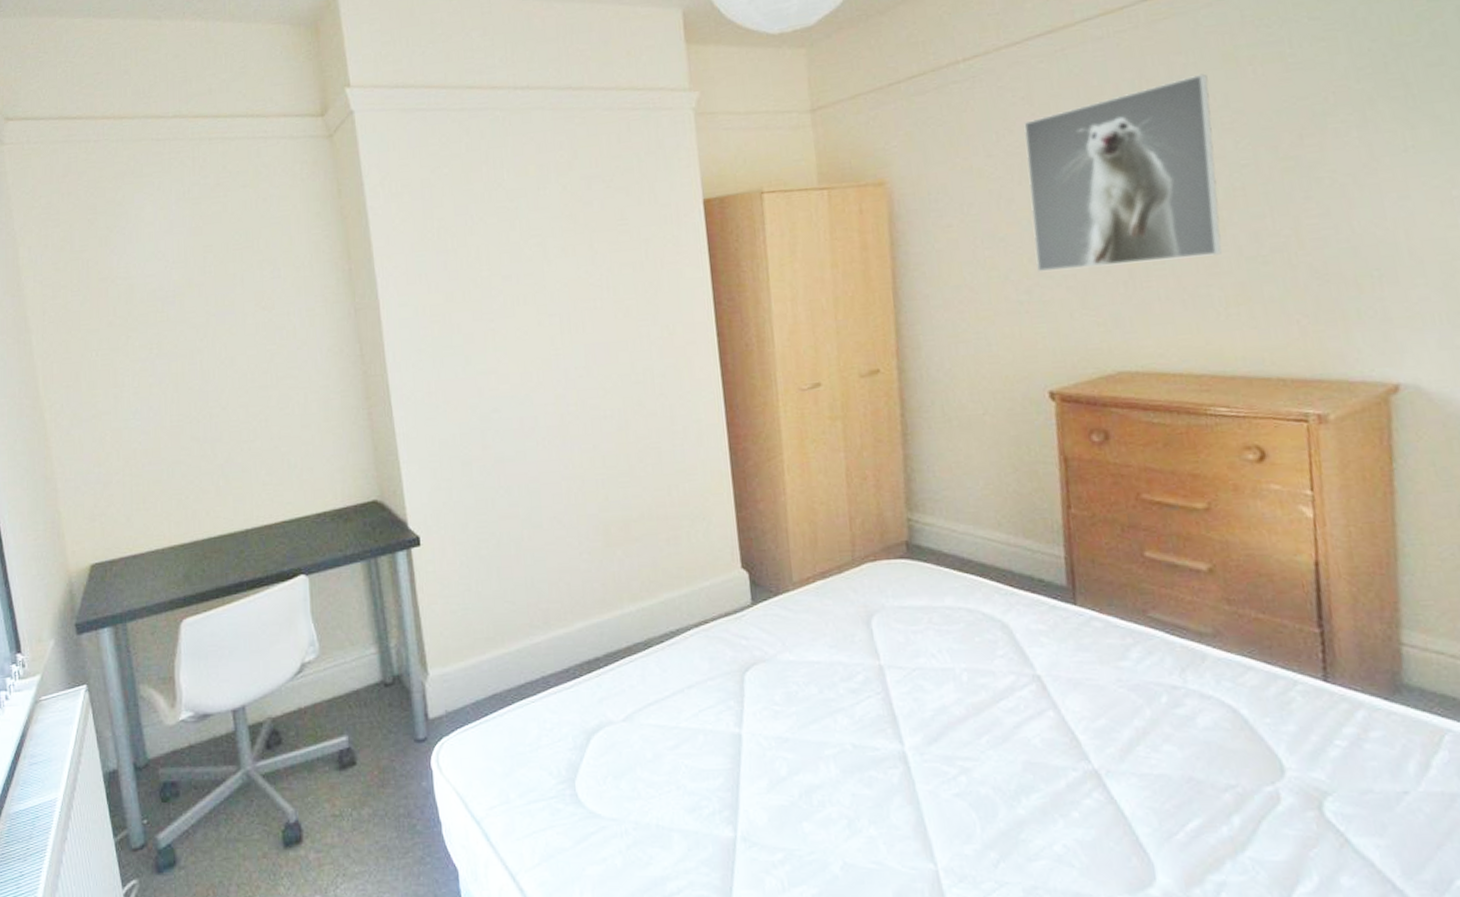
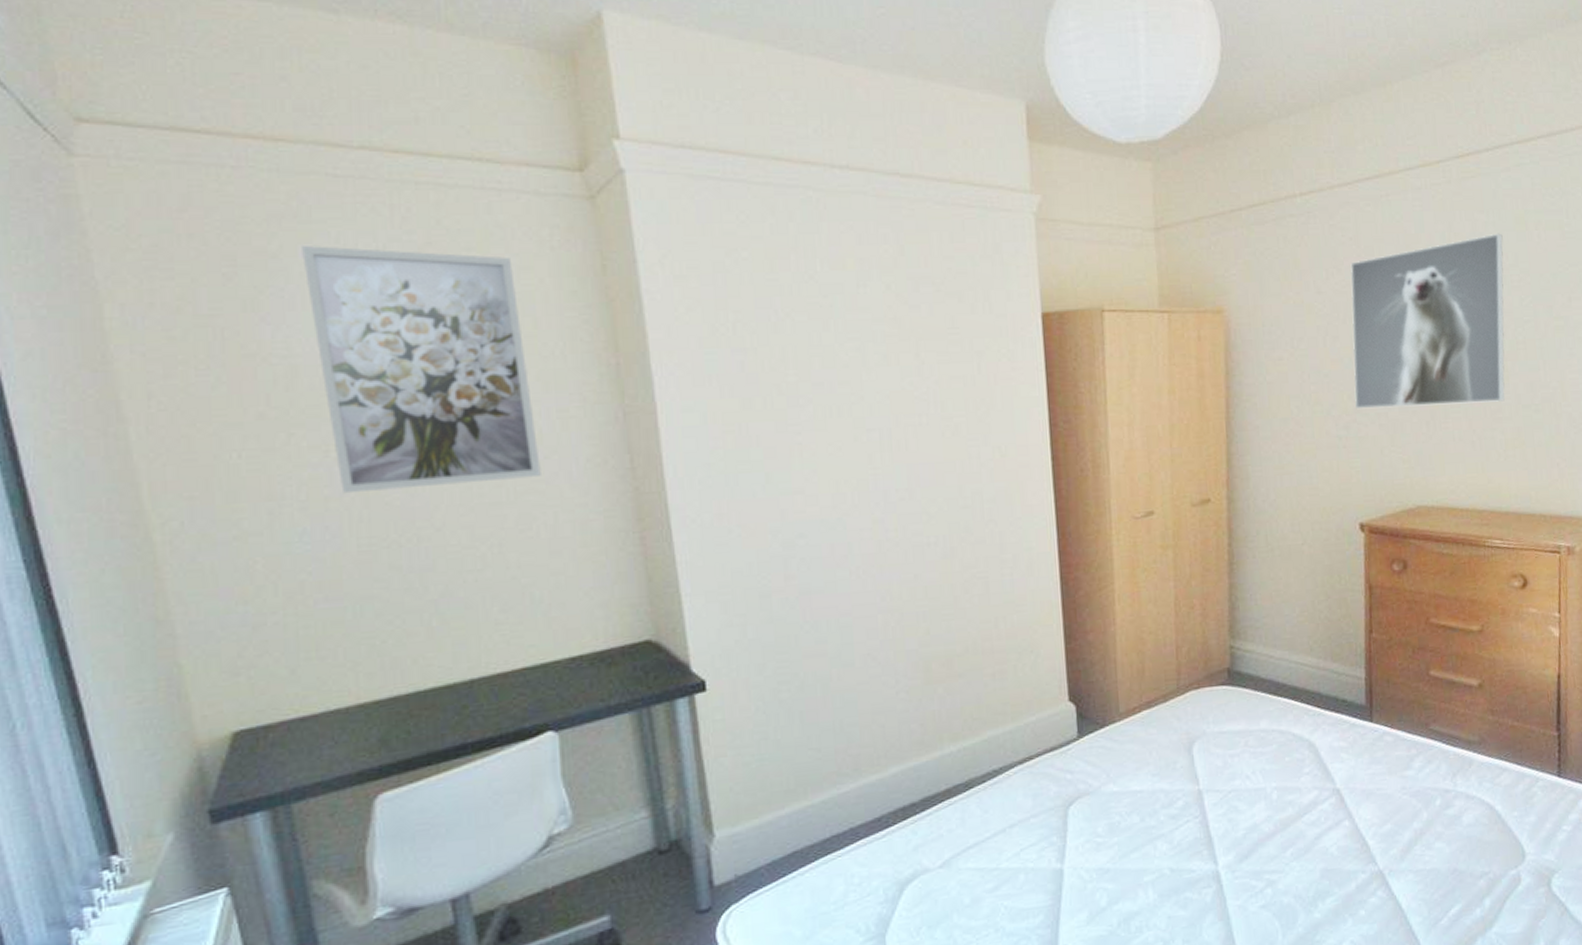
wall art: none [136,190,295,382] -> present [302,246,541,494]

